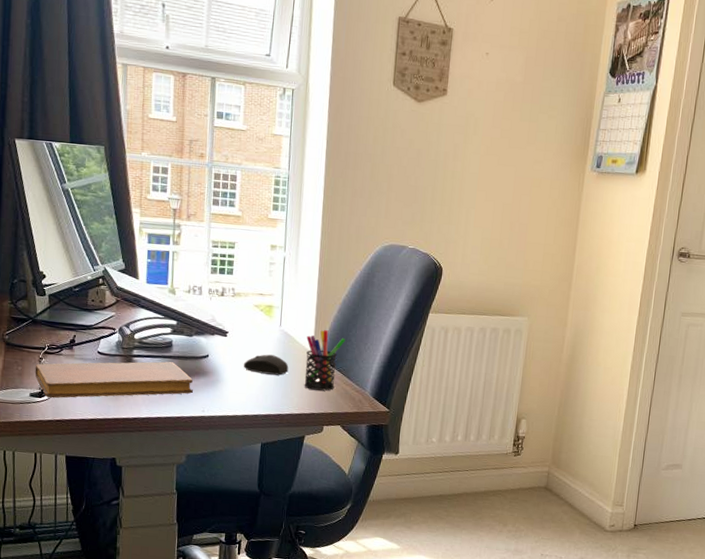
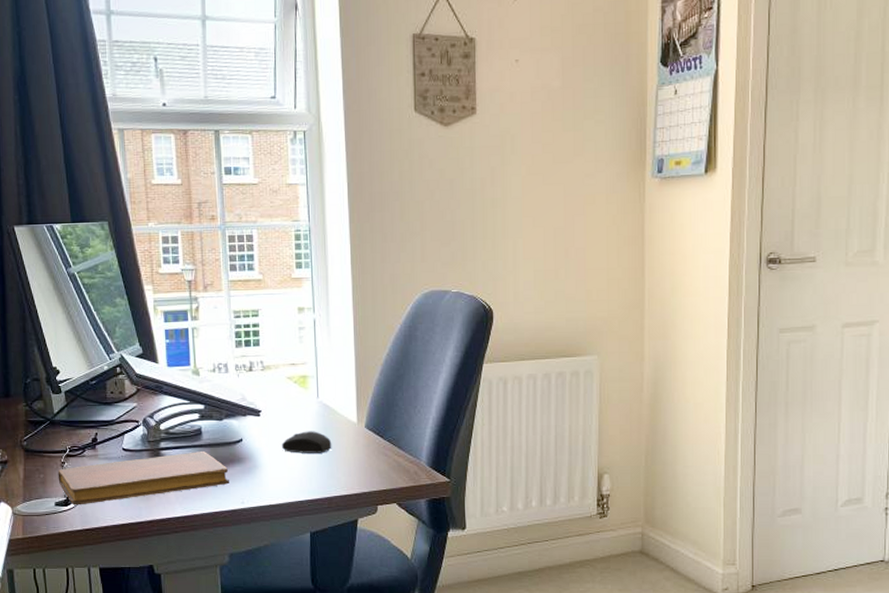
pen holder: present [304,330,346,391] -> none [348,396,393,466]

